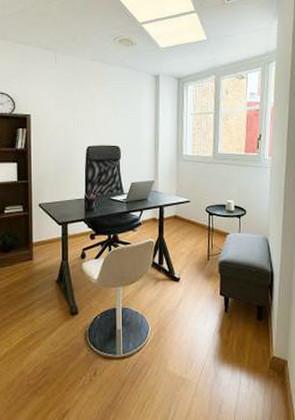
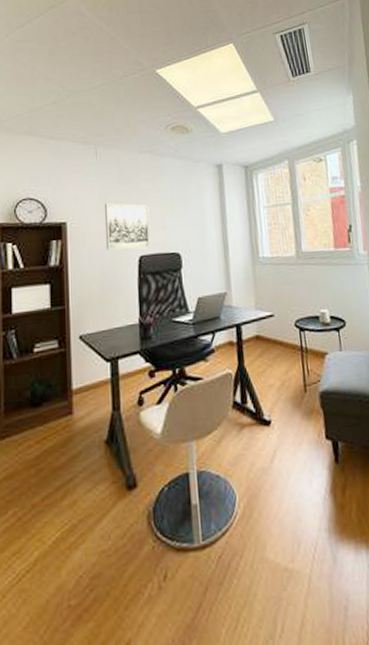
wall art: none [61,102,97,141] -> present [105,203,151,251]

